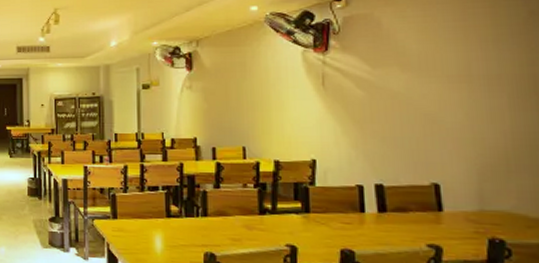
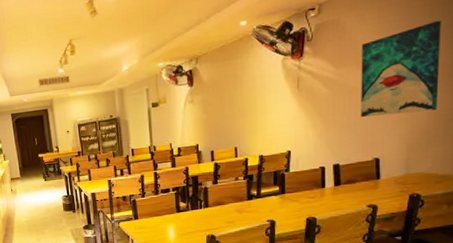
wall art: none [403,25,517,133] -> present [361,20,441,118]

